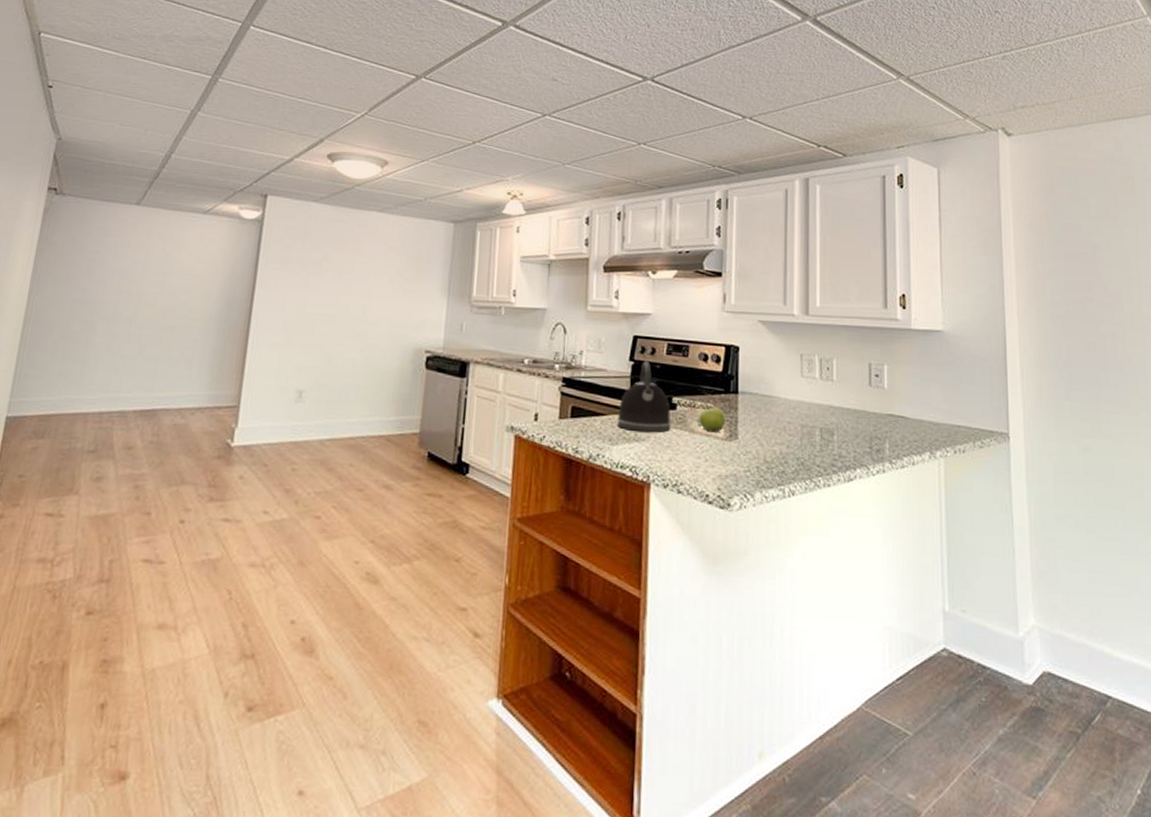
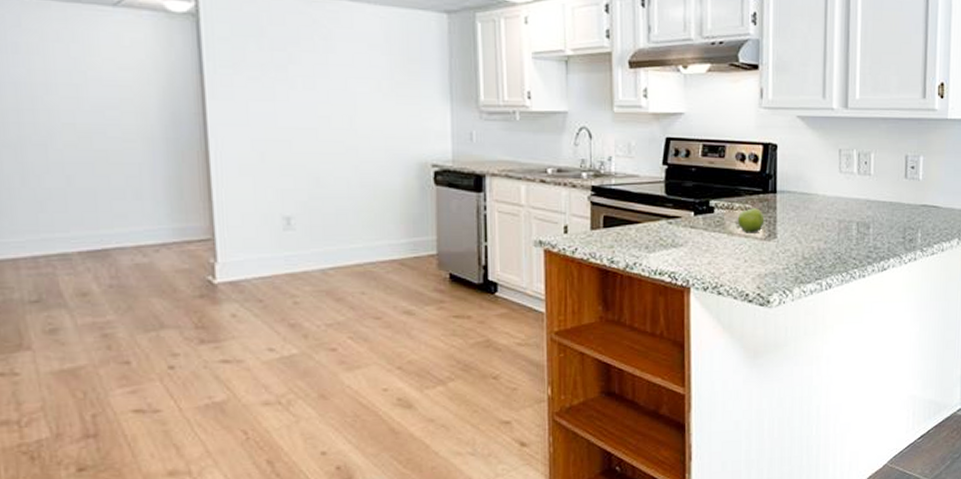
kettle: present [617,361,671,432] -> none [652,164,709,237]

